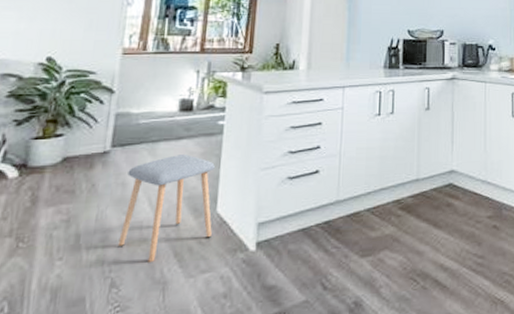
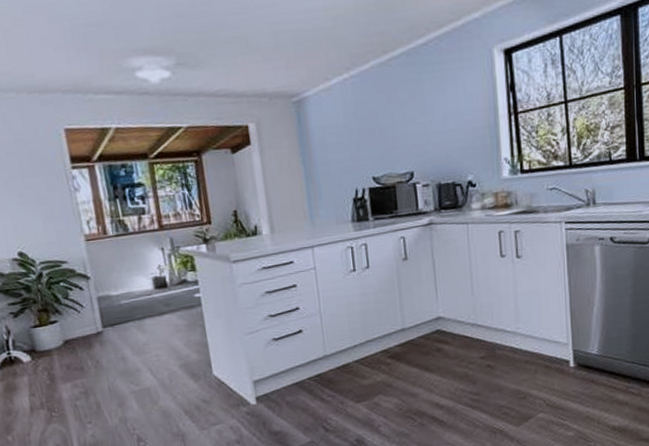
stool: present [118,154,215,264] -> none [124,327,214,421]

